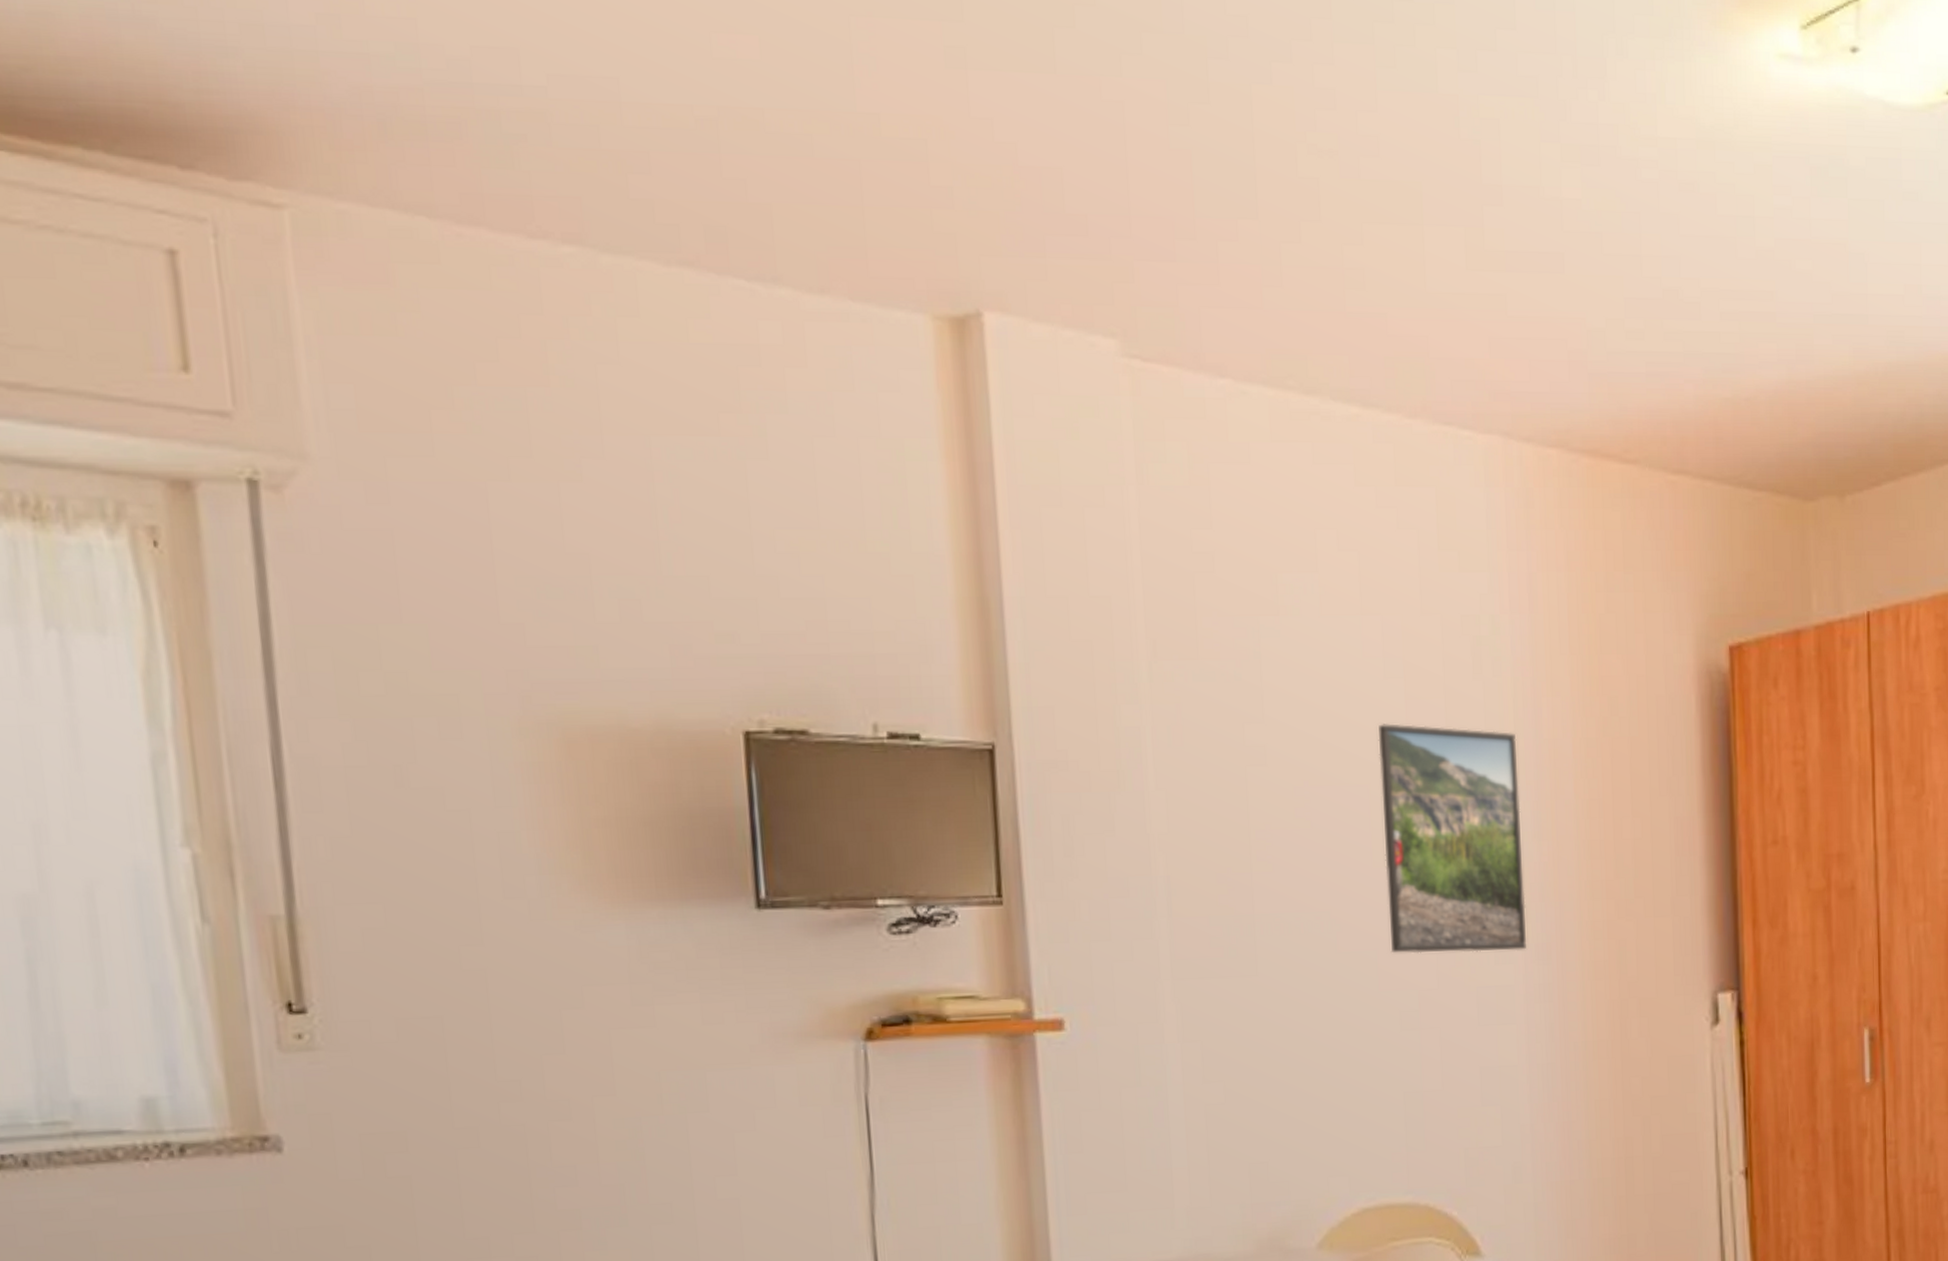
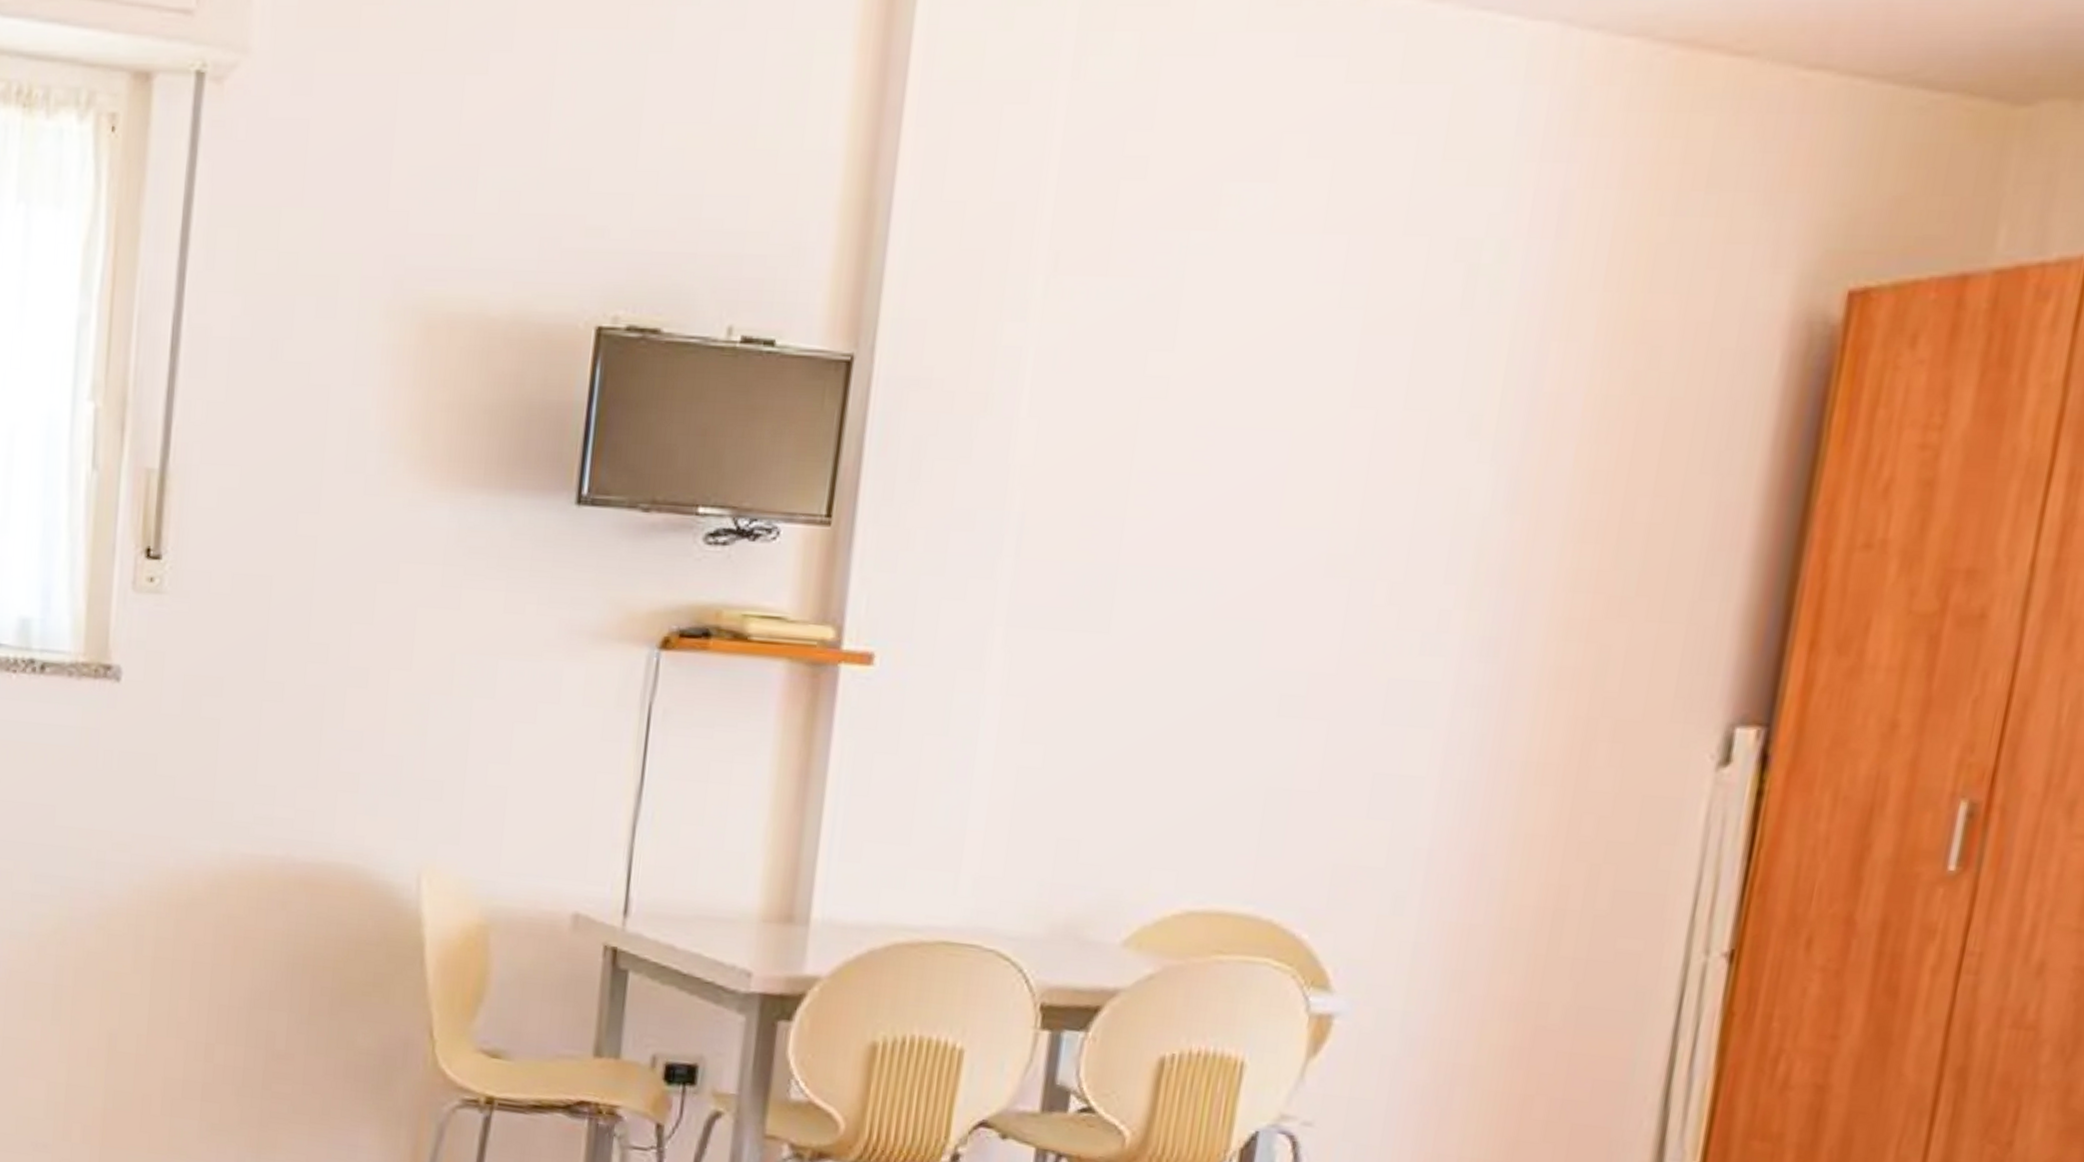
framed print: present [1378,724,1526,954] -> none [1282,361,1505,642]

